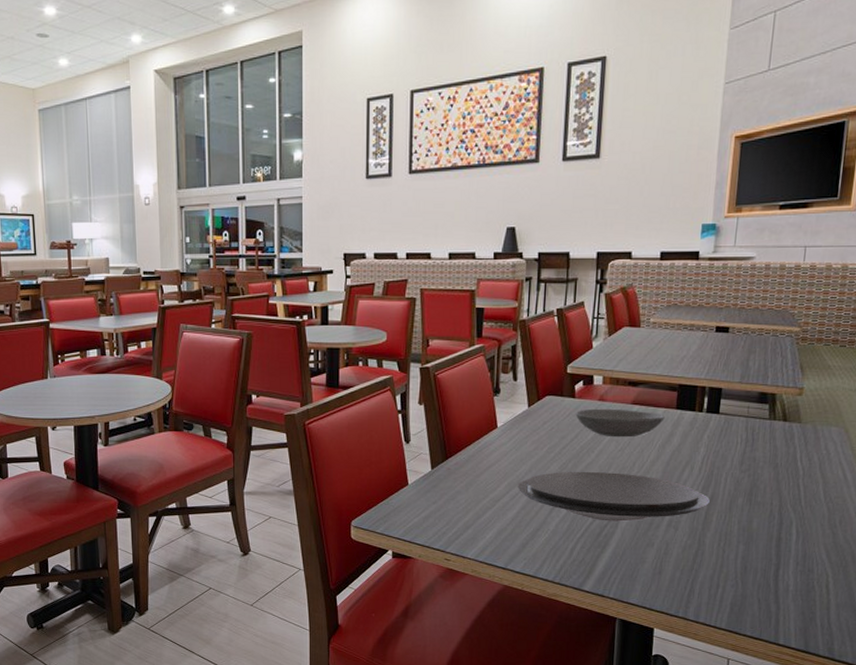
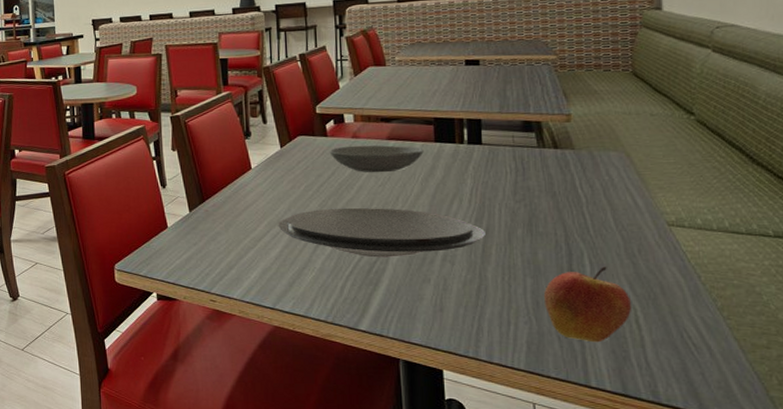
fruit: none [751,535,826,605] -> present [543,266,633,343]

